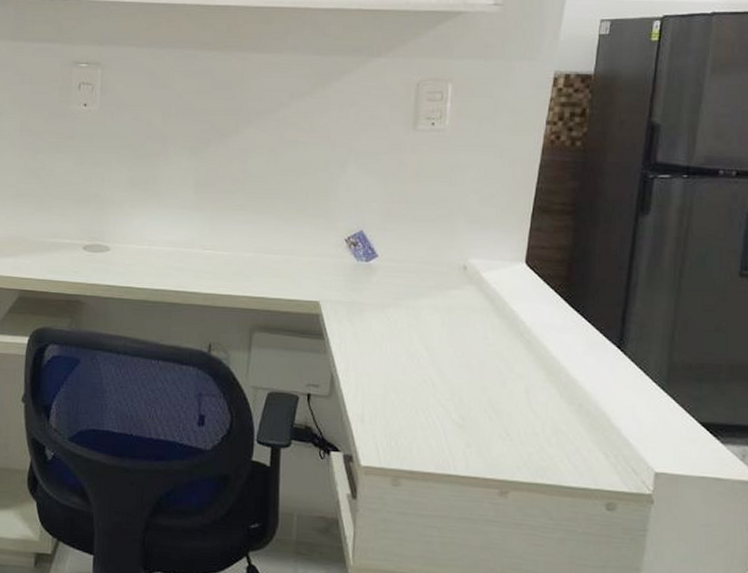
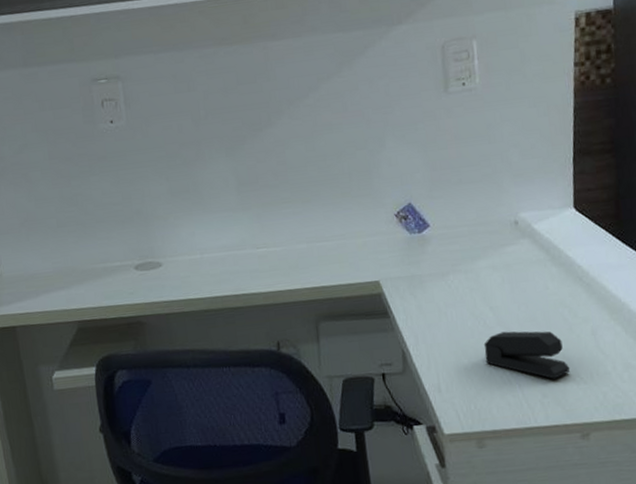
stapler: none [413,373,497,430] -> present [483,331,569,379]

